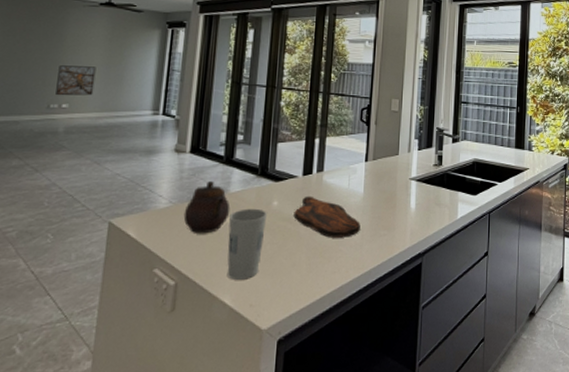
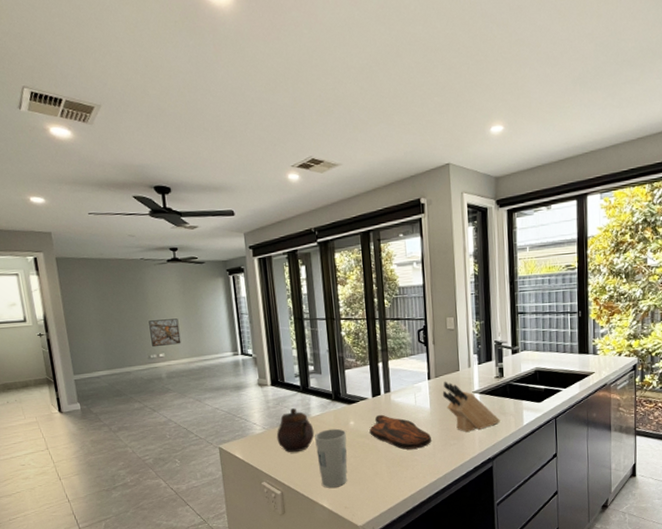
knife block: none [378,164,435,222] -> present [442,381,500,432]

